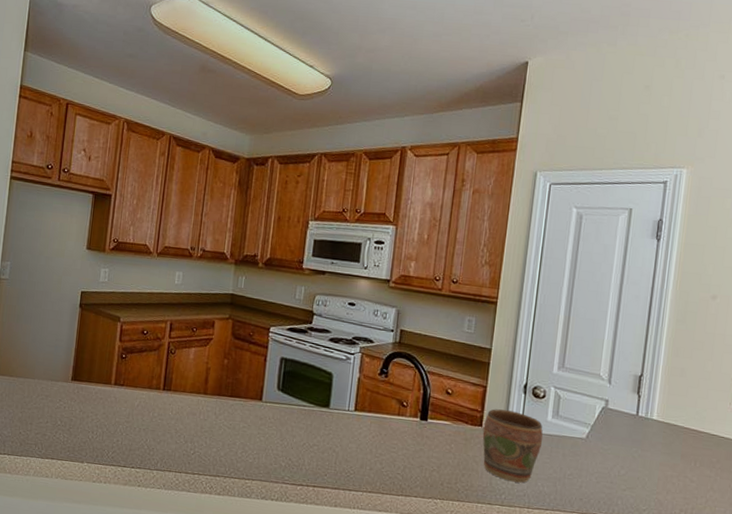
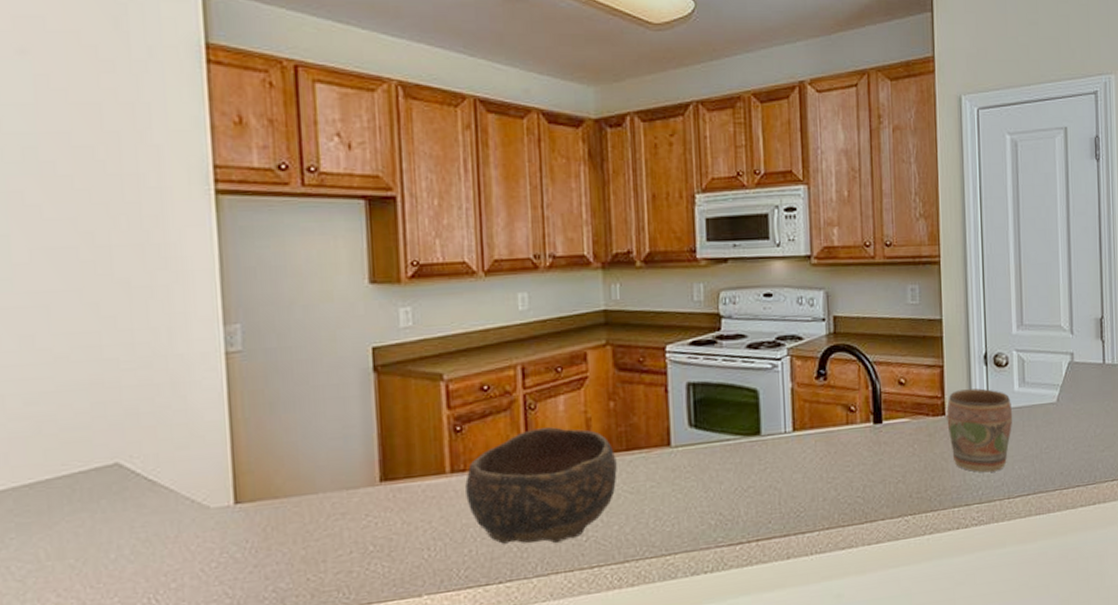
bowl: none [121,367,223,451] -> present [465,427,617,544]

